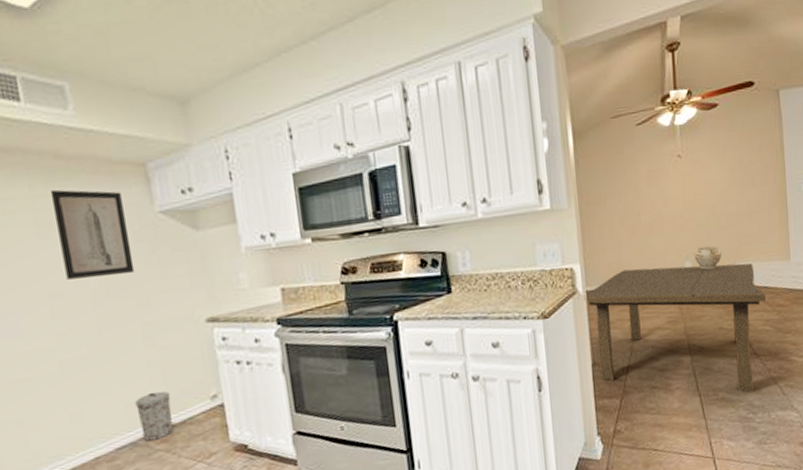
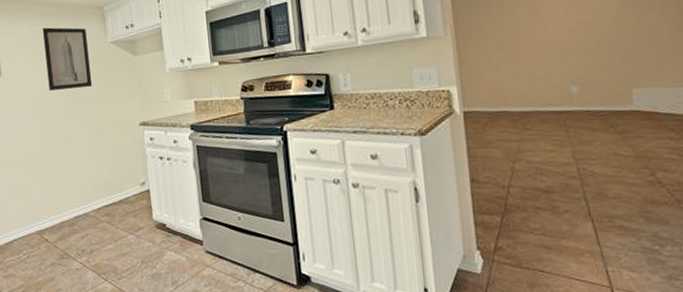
trash can: present [135,391,174,441] -> none [88,176,113,214]
dining table: present [584,263,766,393] -> none [461,89,671,224]
ceramic pot: present [694,246,723,270] -> none [581,71,616,94]

